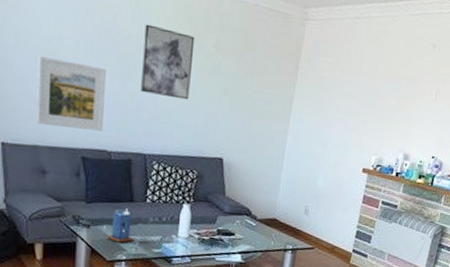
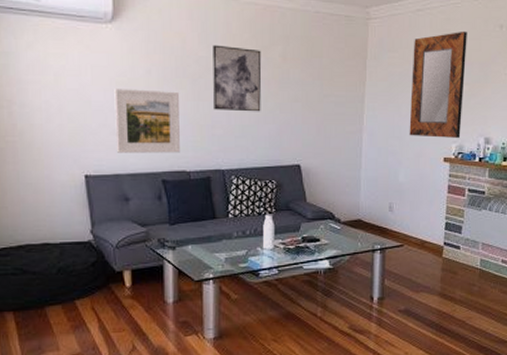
candle: present [107,208,134,243] -> none [193,226,220,261]
home mirror: none [333,45,401,151] -> present [409,31,467,138]

